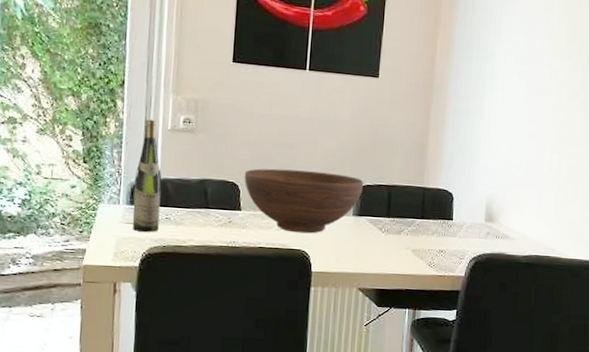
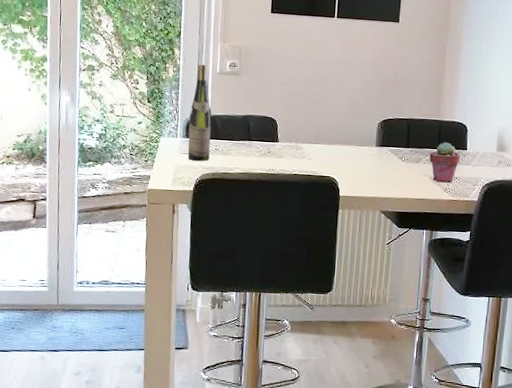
fruit bowl: present [244,168,363,234] -> none [281,105,385,162]
potted succulent: none [412,211,446,257] -> present [429,142,460,183]

